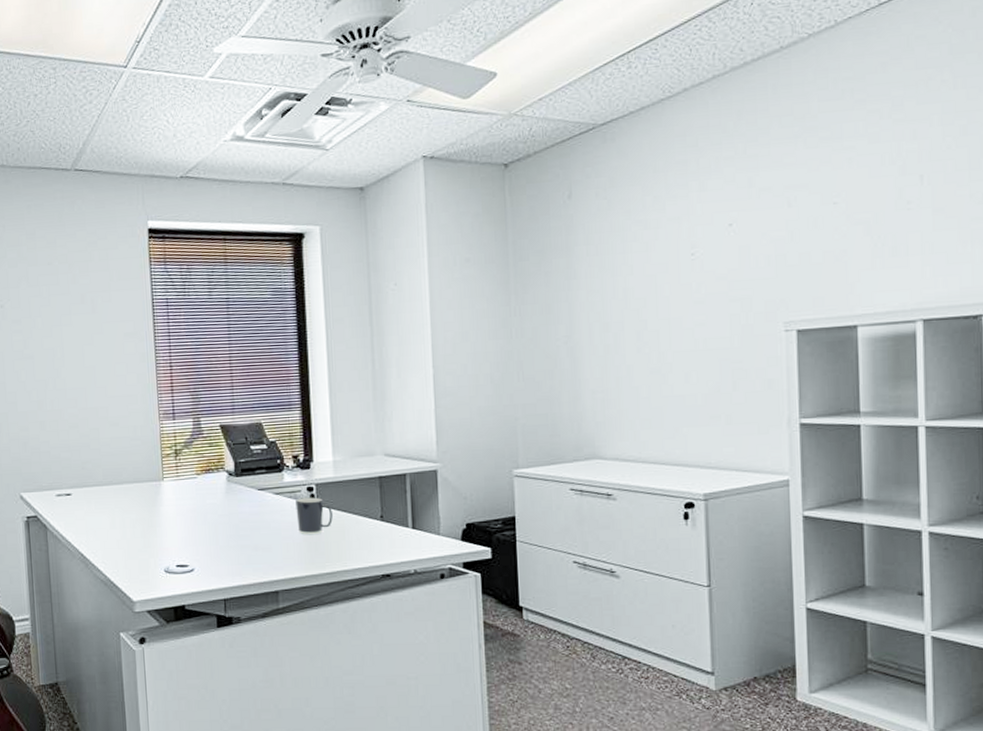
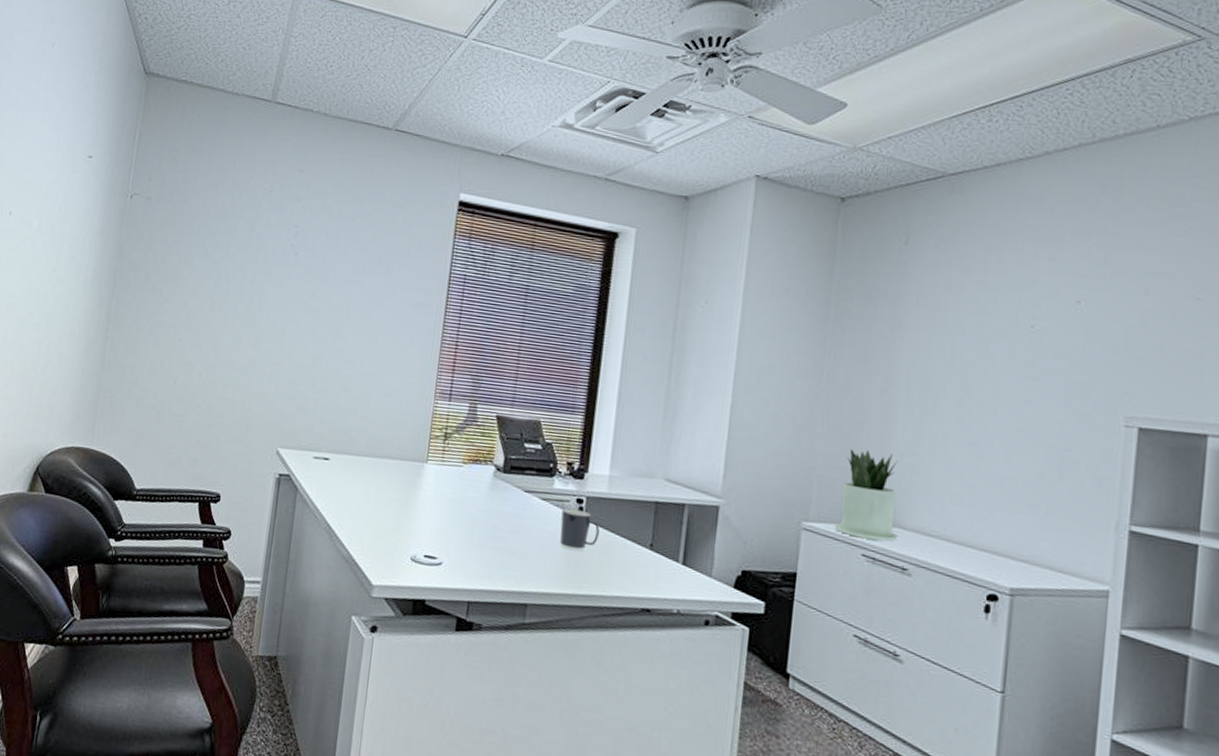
planter: none [542,393,600,475] -> present [834,450,899,542]

